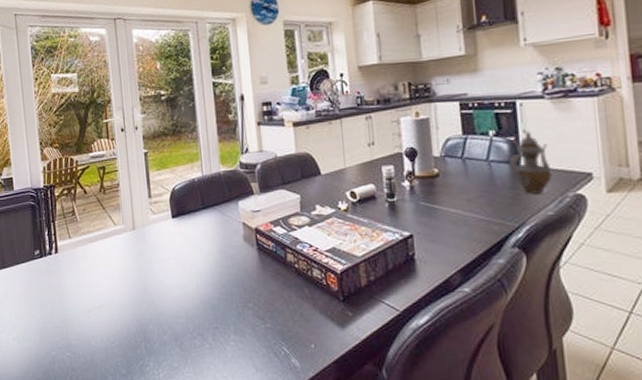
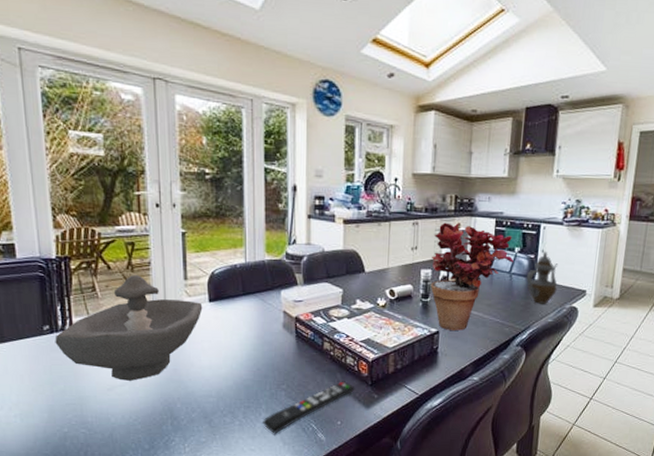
decorative bowl: none [44,197,167,302] -> present [55,275,203,381]
remote control: none [232,297,326,359] -> present [263,381,355,434]
potted plant: none [390,111,490,233] -> present [430,222,514,331]

